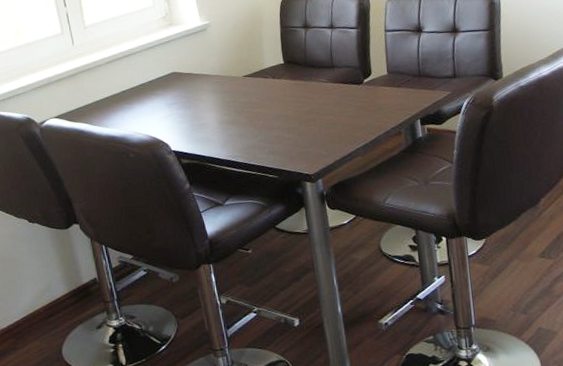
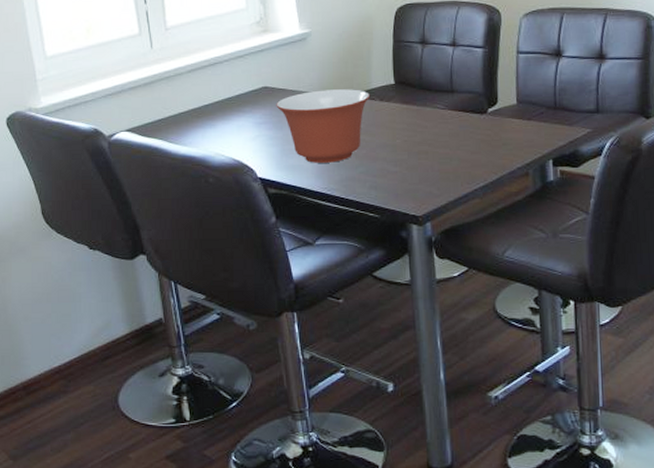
mixing bowl: none [184,70,264,135] -> present [276,89,371,163]

